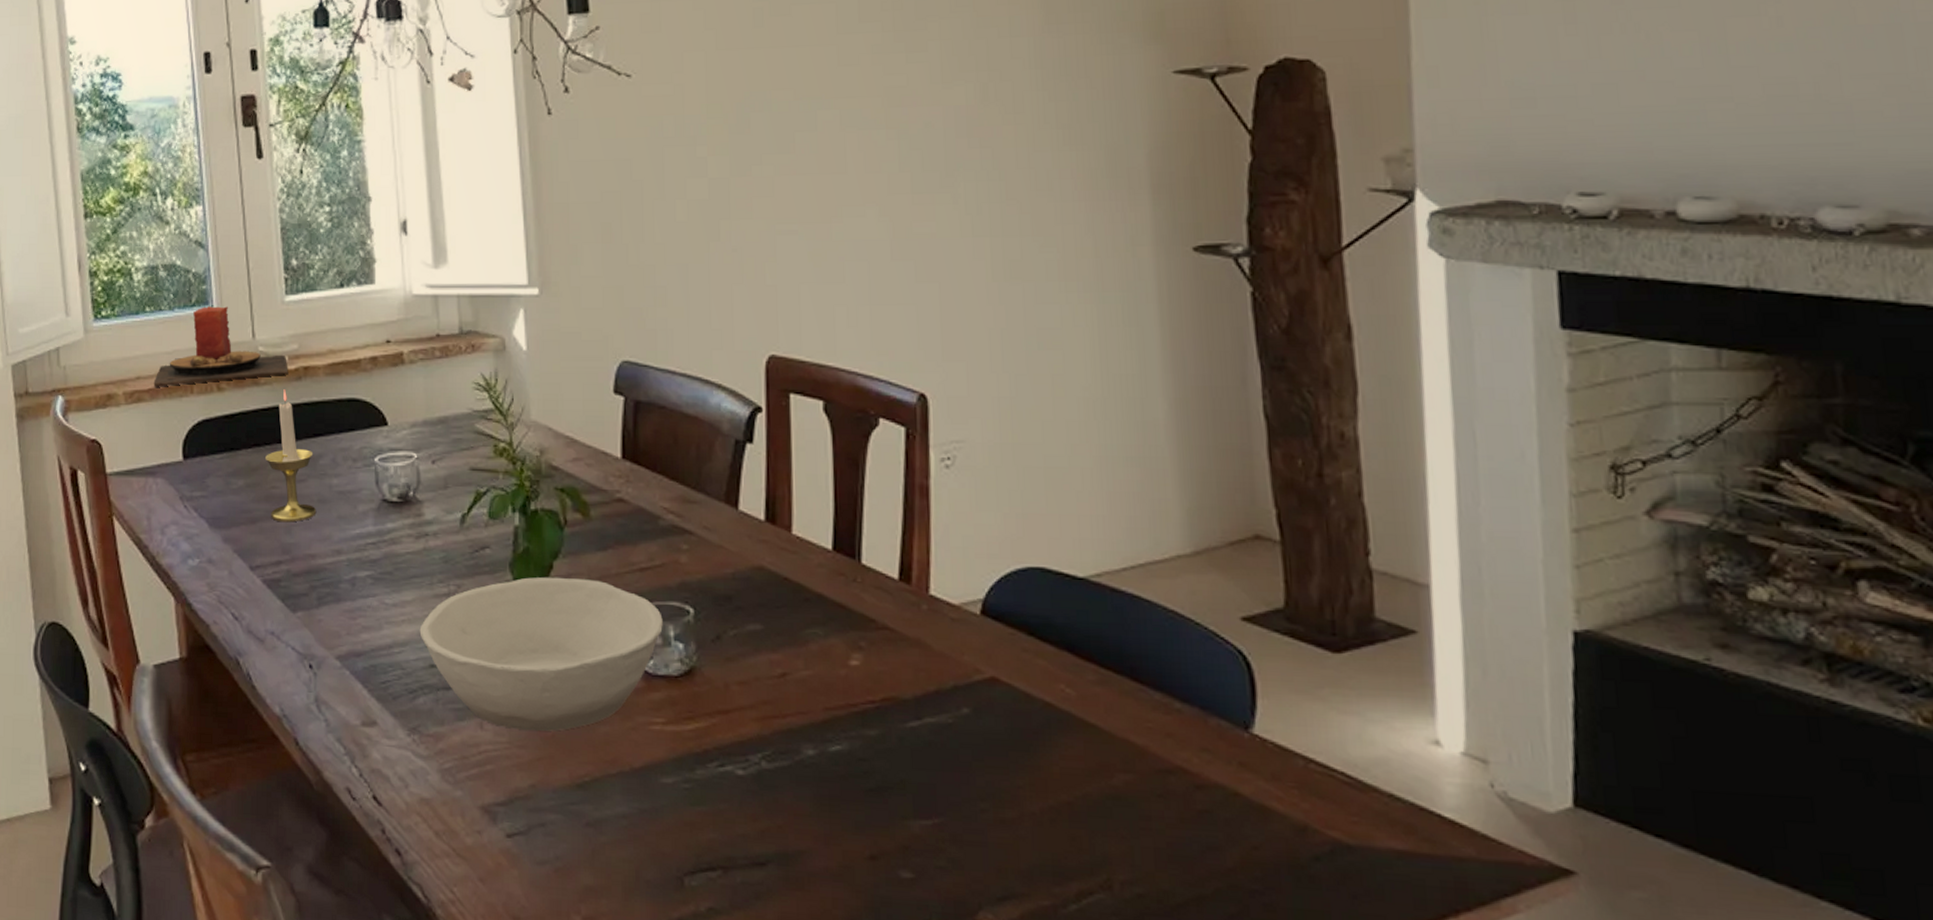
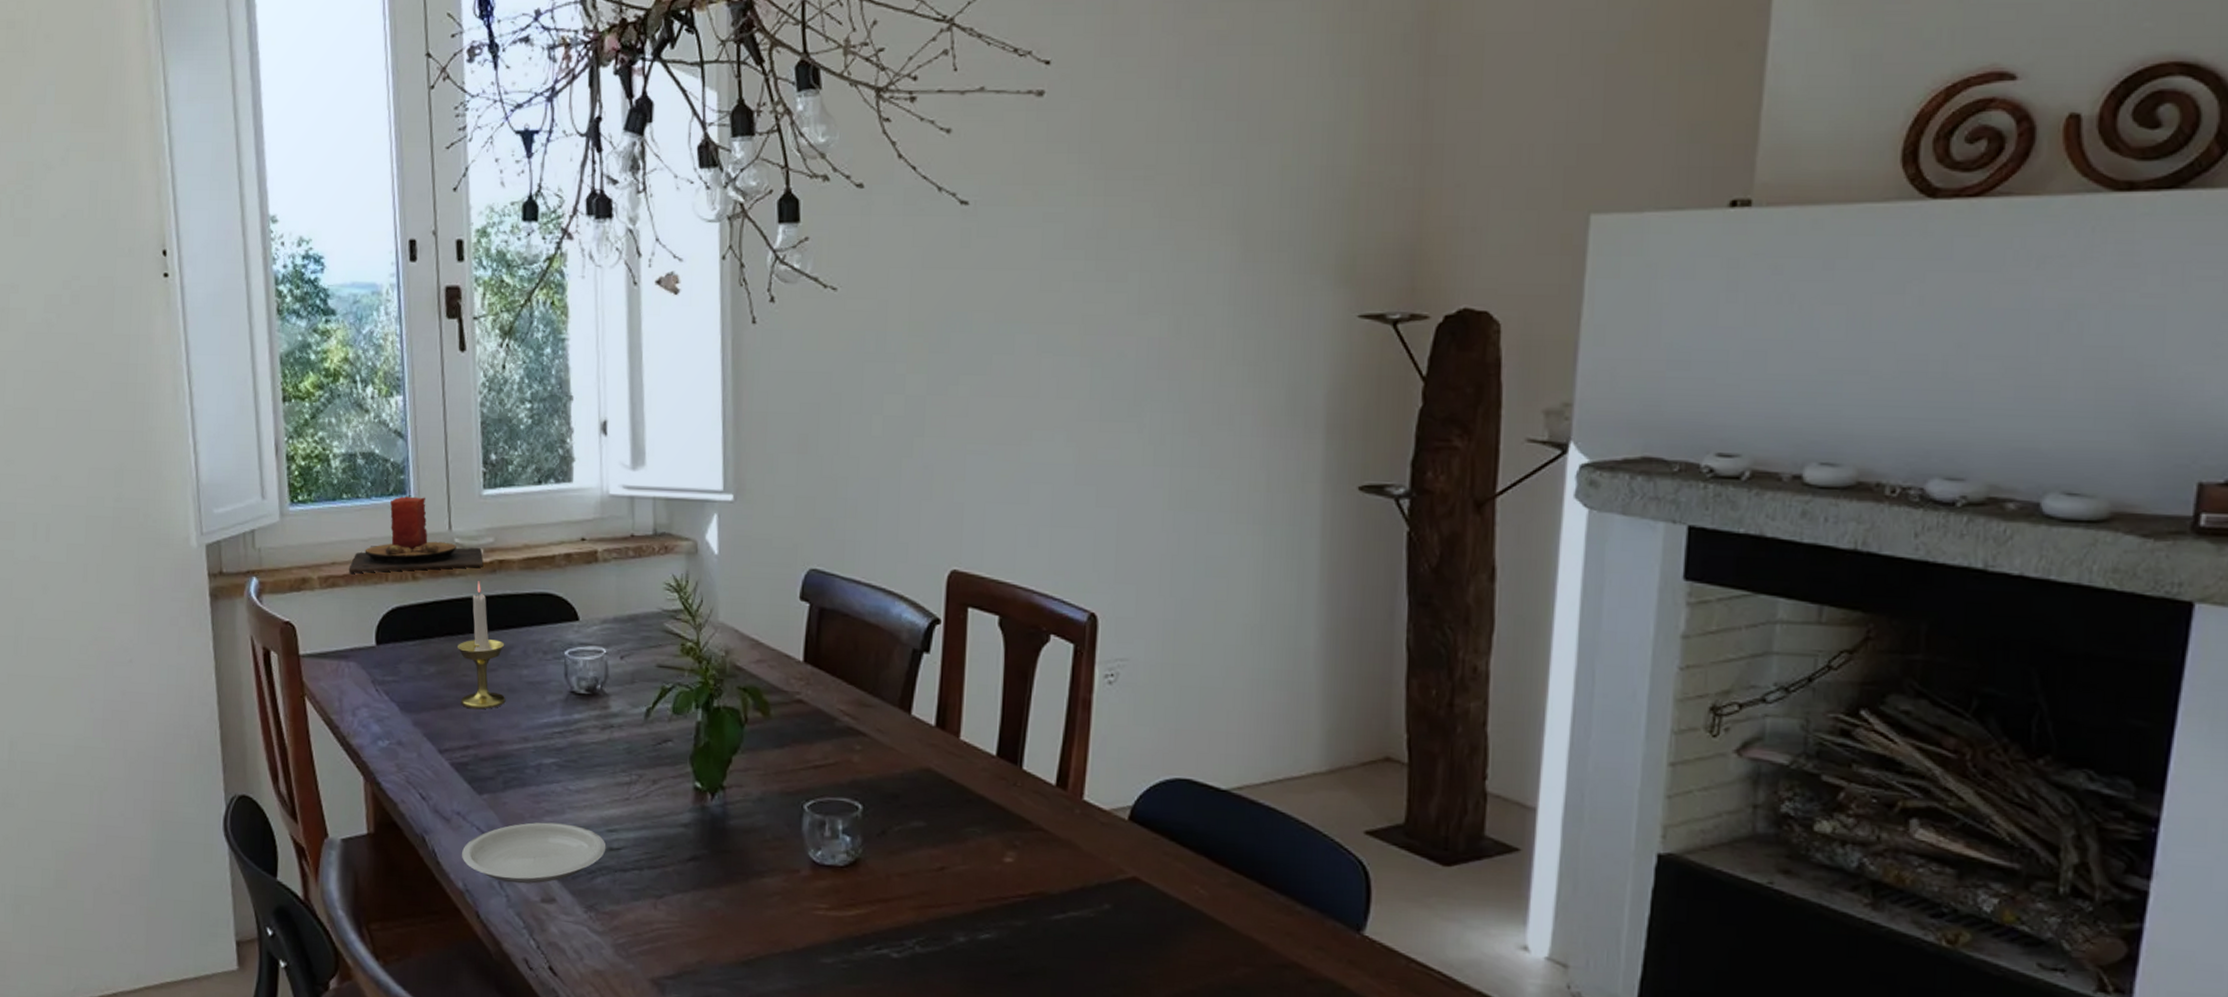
plate: none [278,639,427,707] -> present [462,822,607,884]
bowl: present [419,576,663,731] -> none [600,770,833,913]

